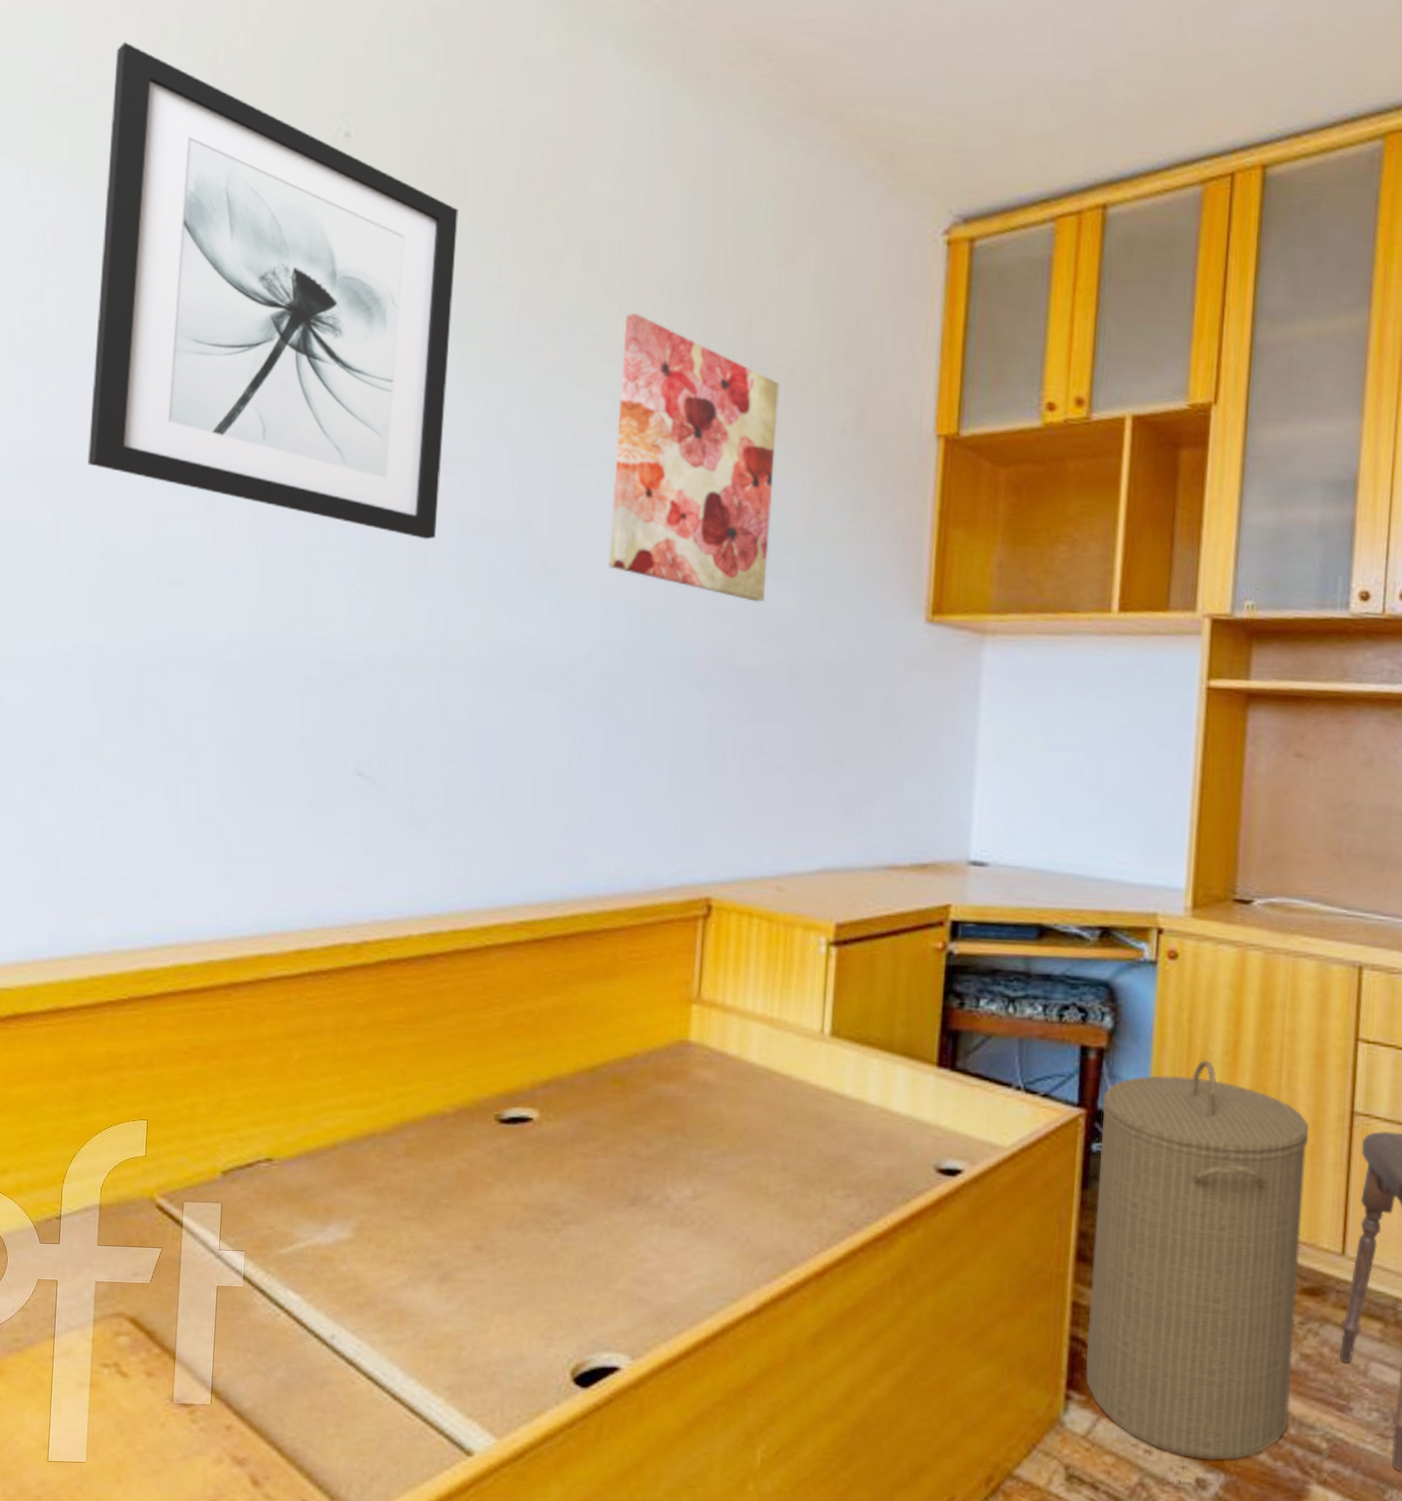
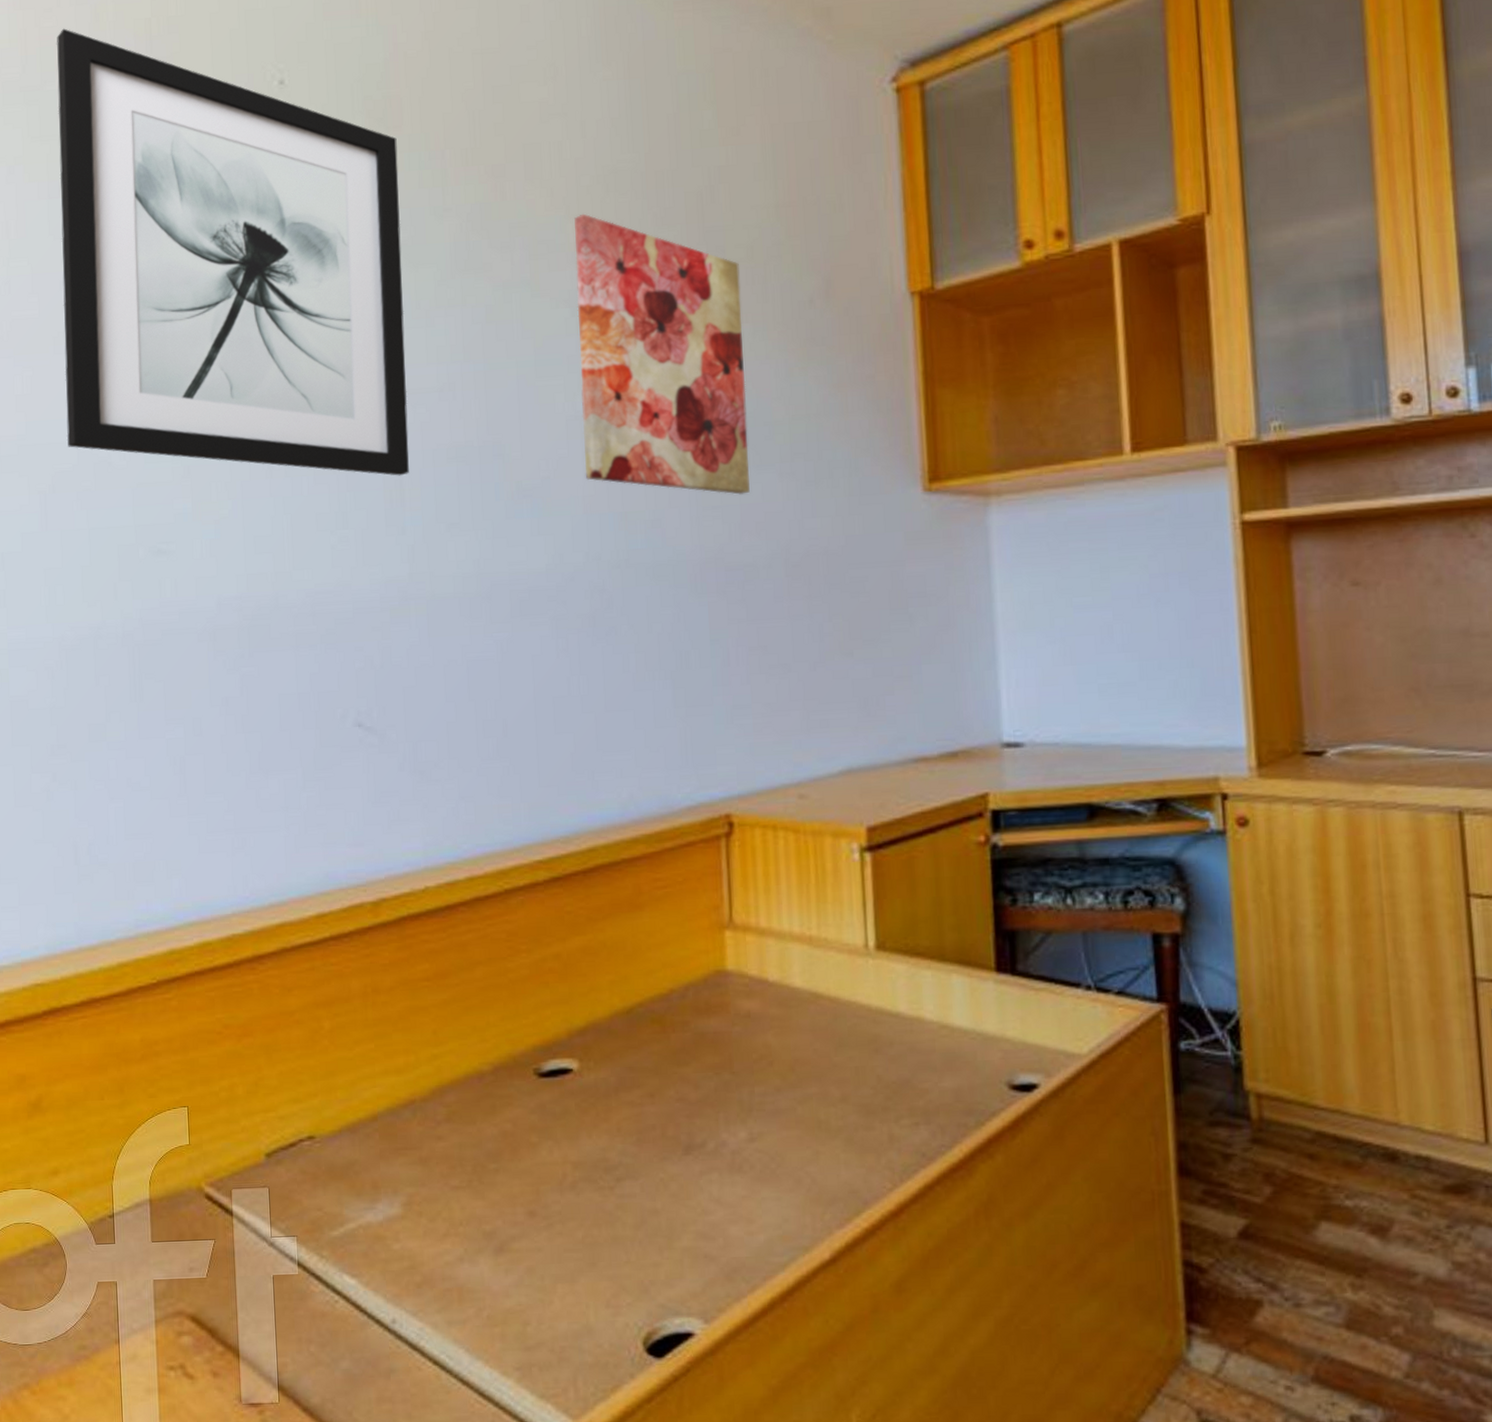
laundry hamper: present [1085,1059,1310,1460] -> none [1184,935,1449,1393]

